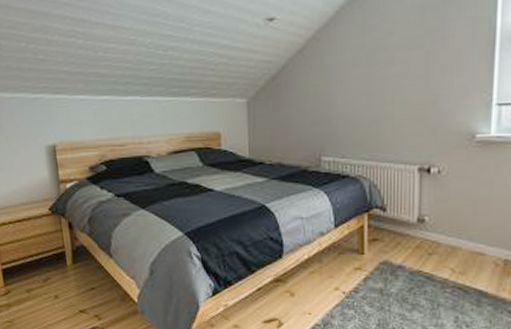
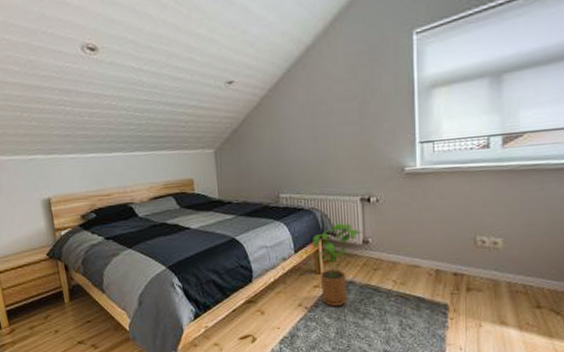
house plant: none [357,196,417,294] -> present [313,223,362,307]

